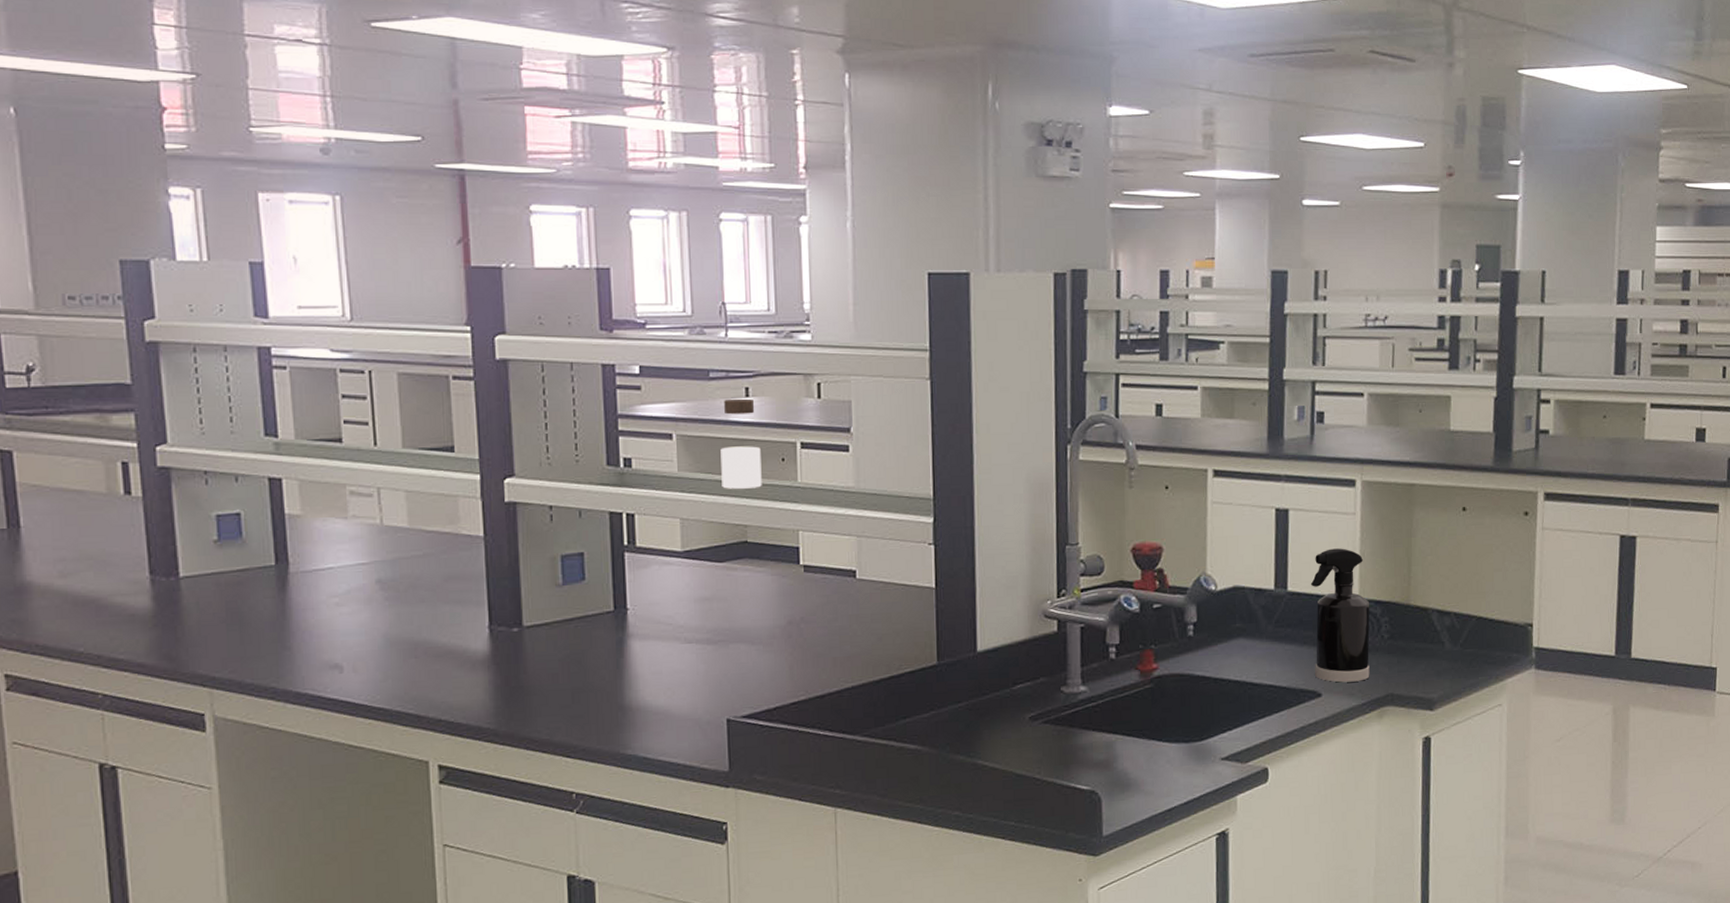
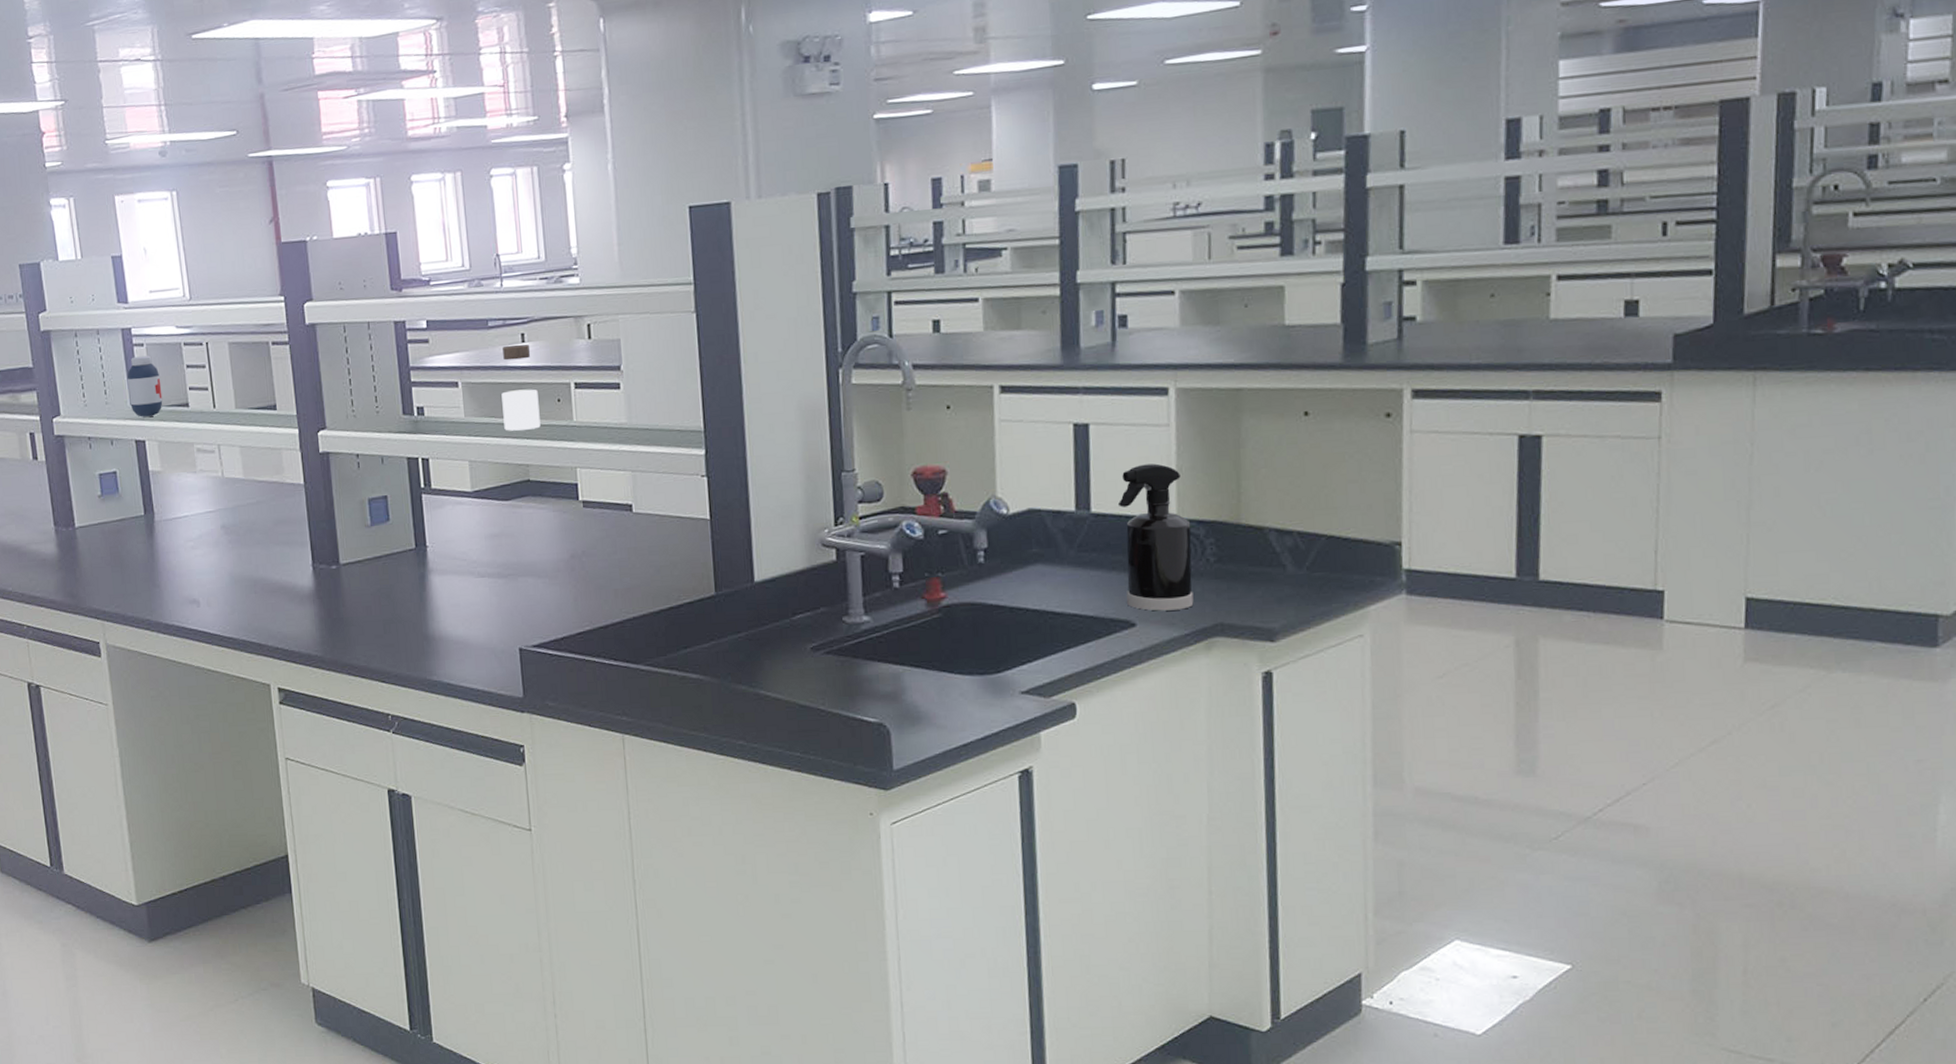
medicine bottle: none [261,380,308,453] -> present [127,355,163,418]

